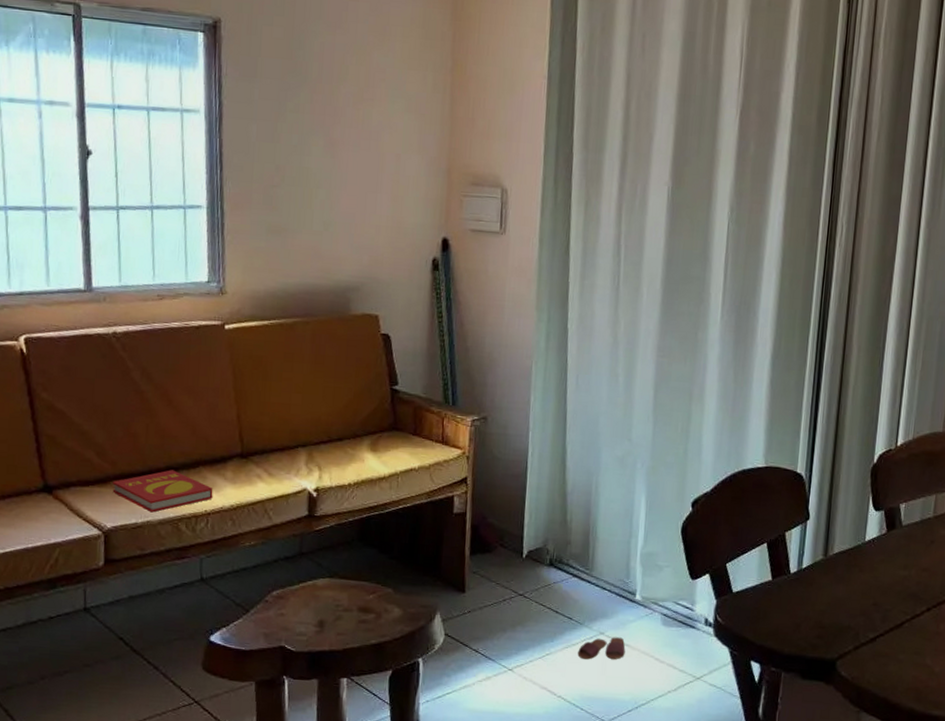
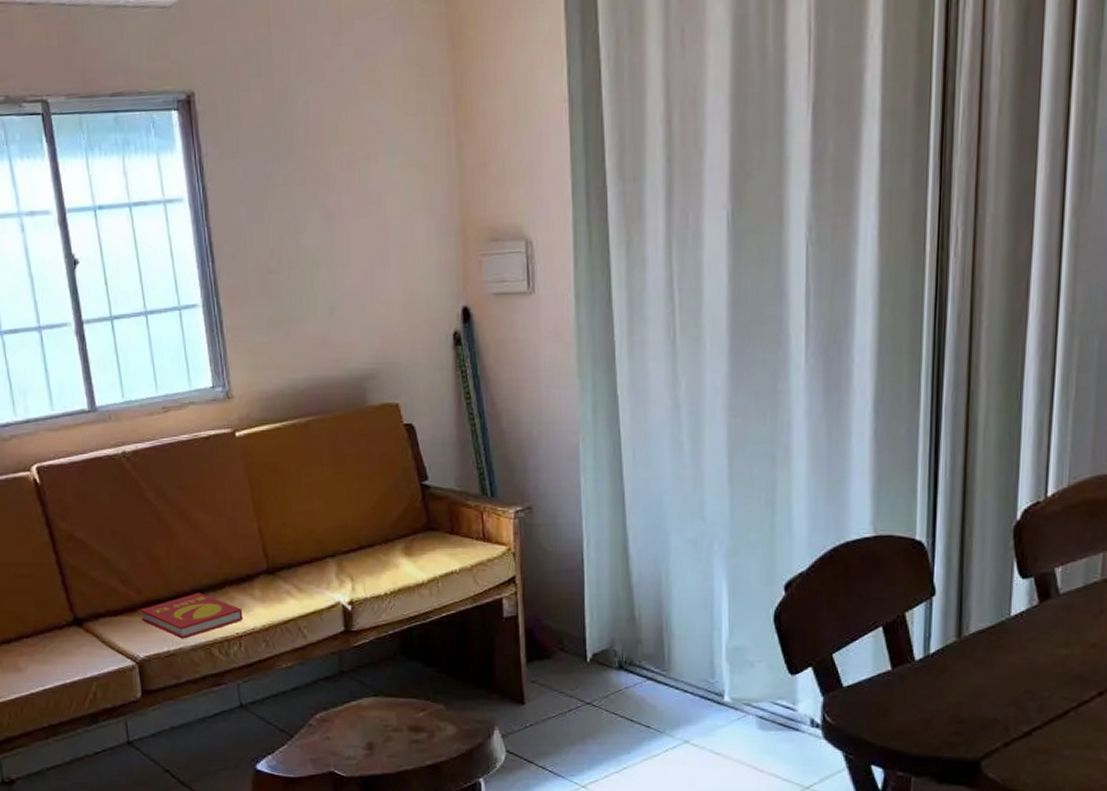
slippers: present [577,637,625,660] -> none [660,745,716,772]

